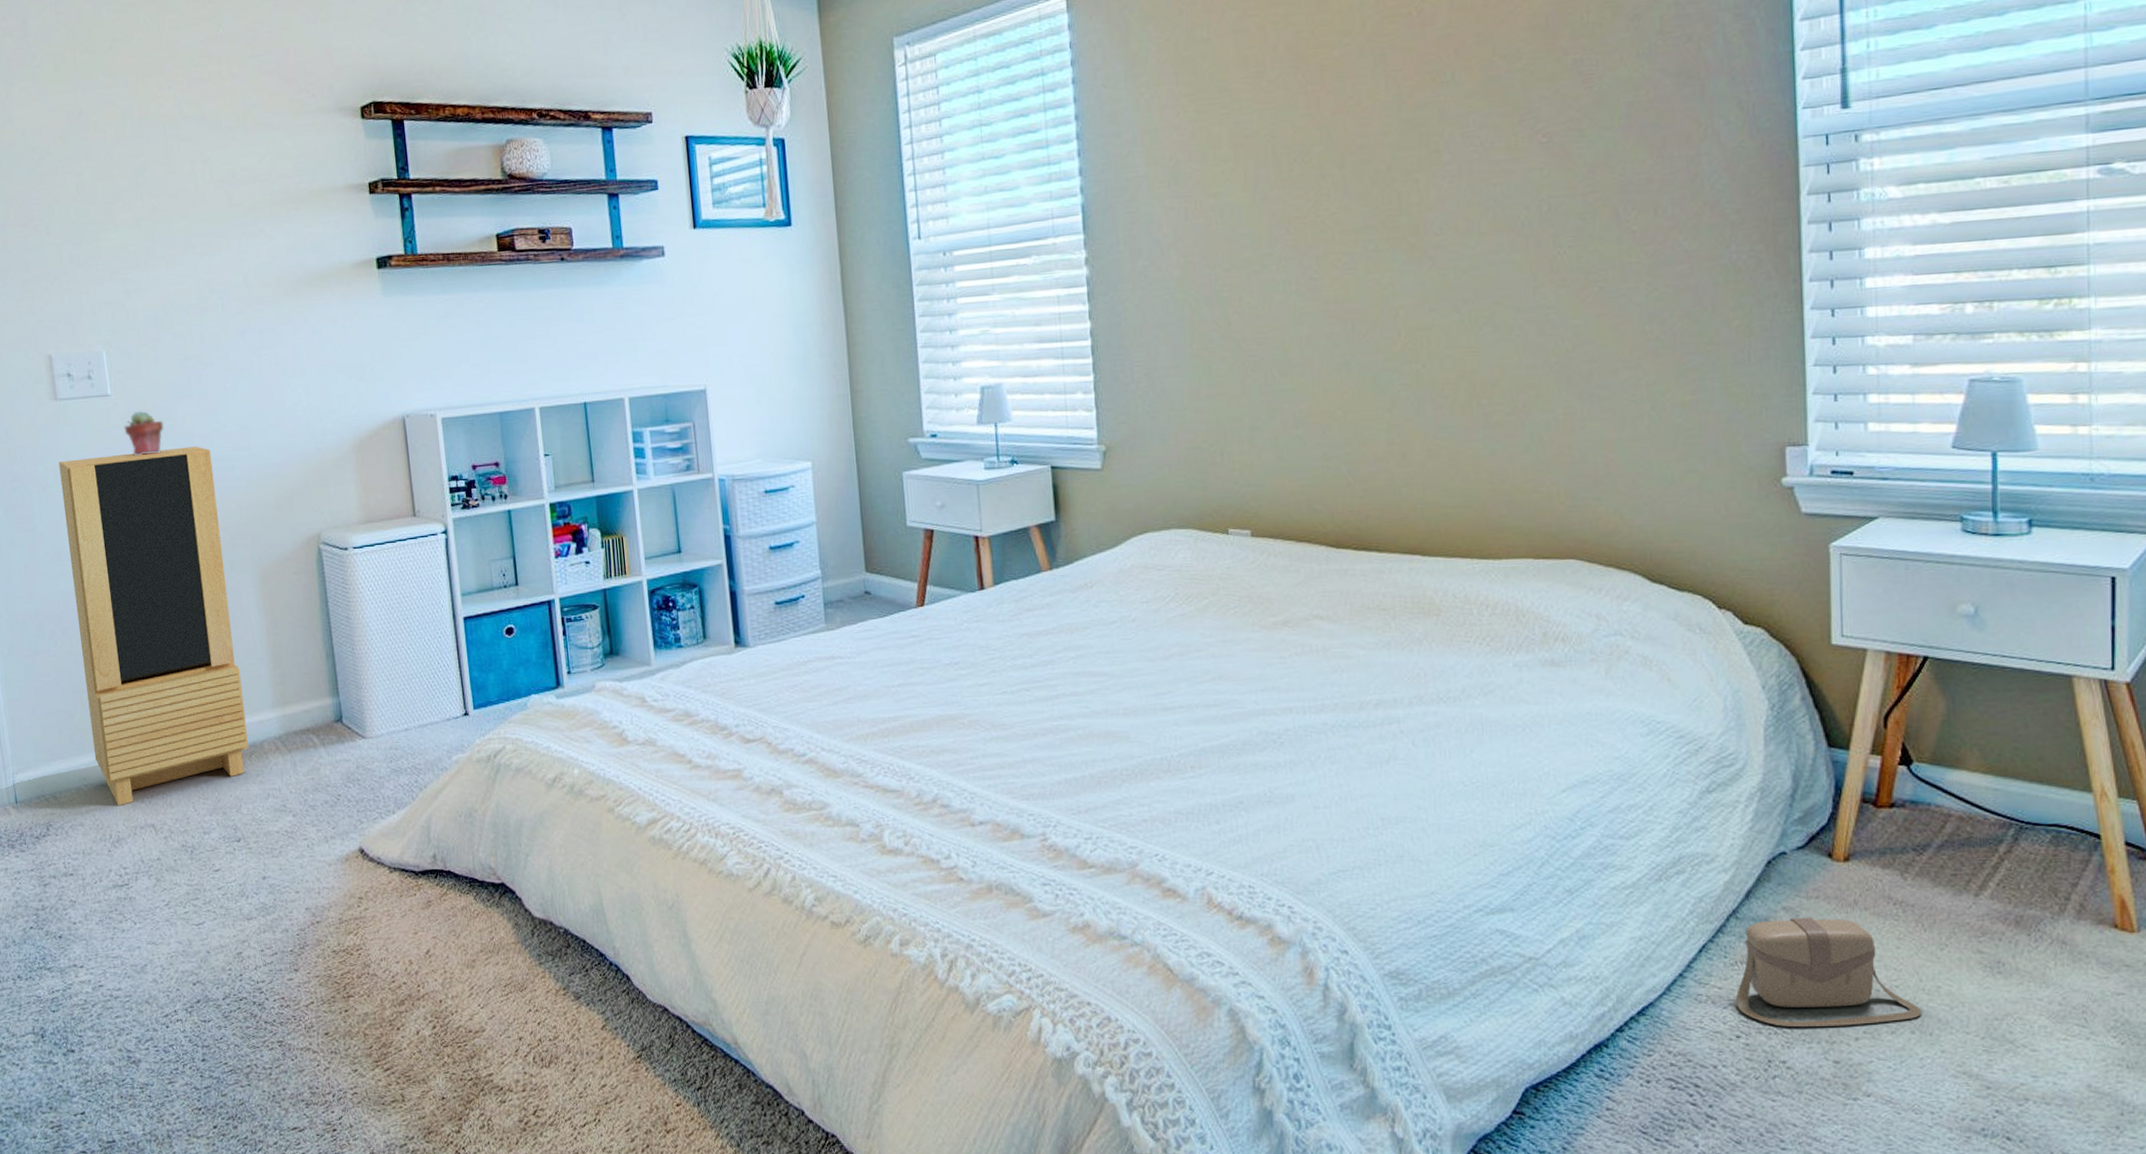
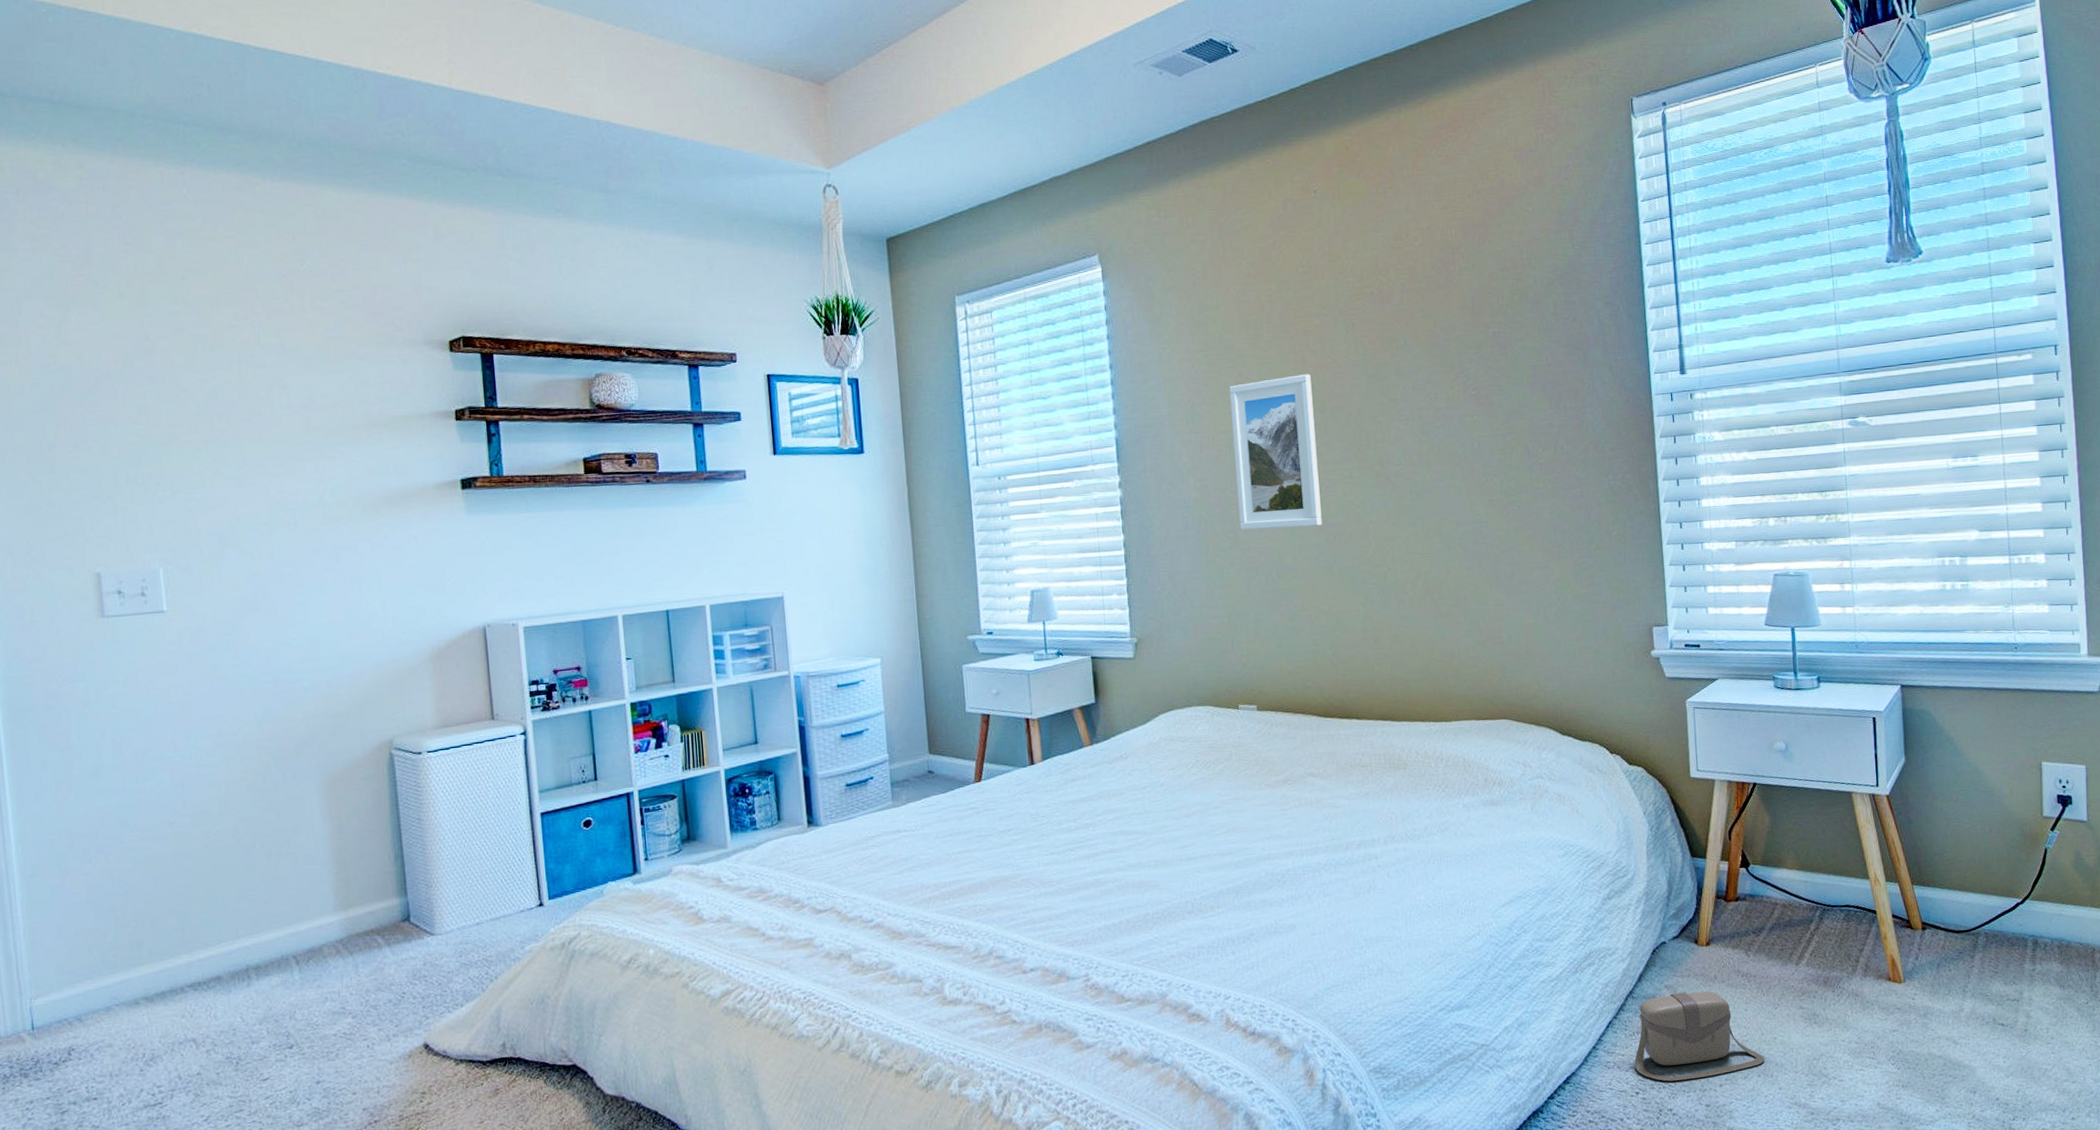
storage cabinet: present [58,446,249,805] -> none [103,659,306,1022]
potted succulent: present [124,410,164,455] -> none [180,625,225,670]
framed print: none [1222,120,1338,317] -> present [1229,374,1322,530]

